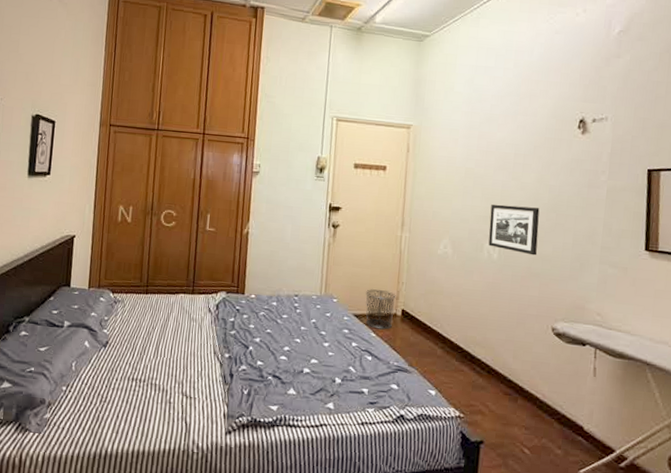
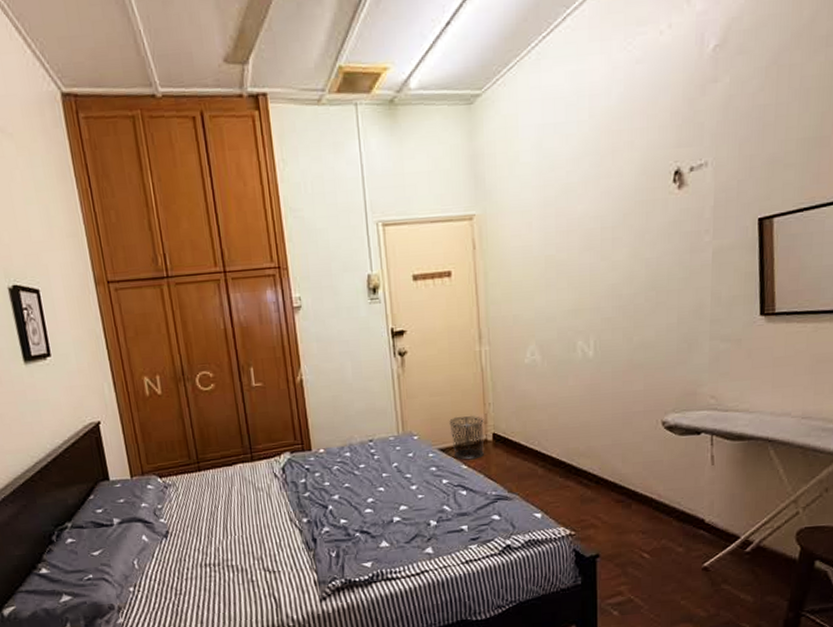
picture frame: present [488,204,540,256] -> none [580,288,639,345]

